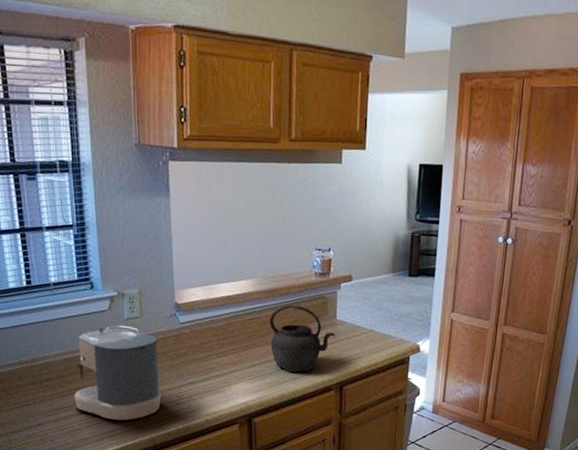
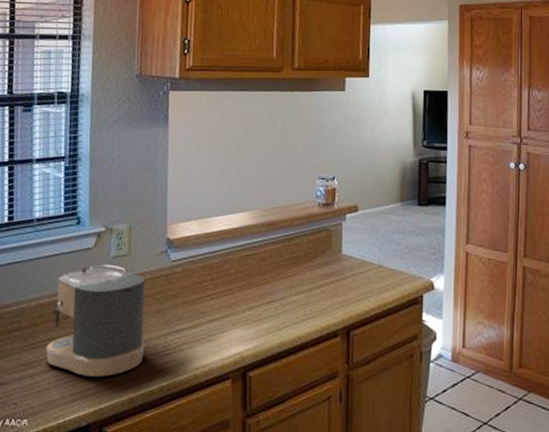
kettle: present [269,304,335,373] -> none [268,238,341,316]

